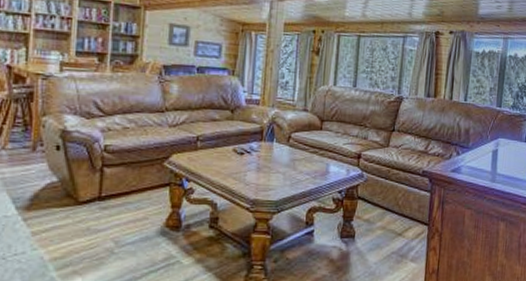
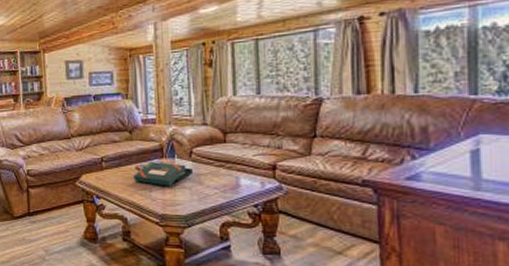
board game: none [229,143,290,171] -> present [133,161,194,186]

